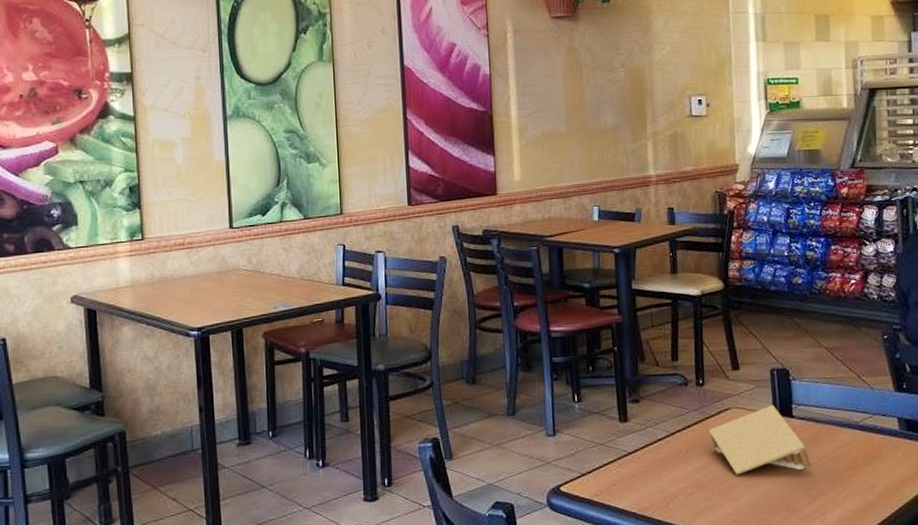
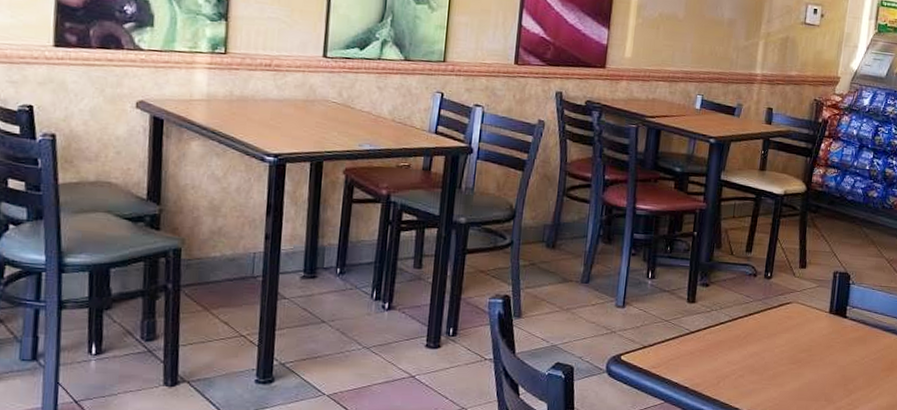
napkin holder: present [708,404,812,475] -> none [768,304,855,366]

